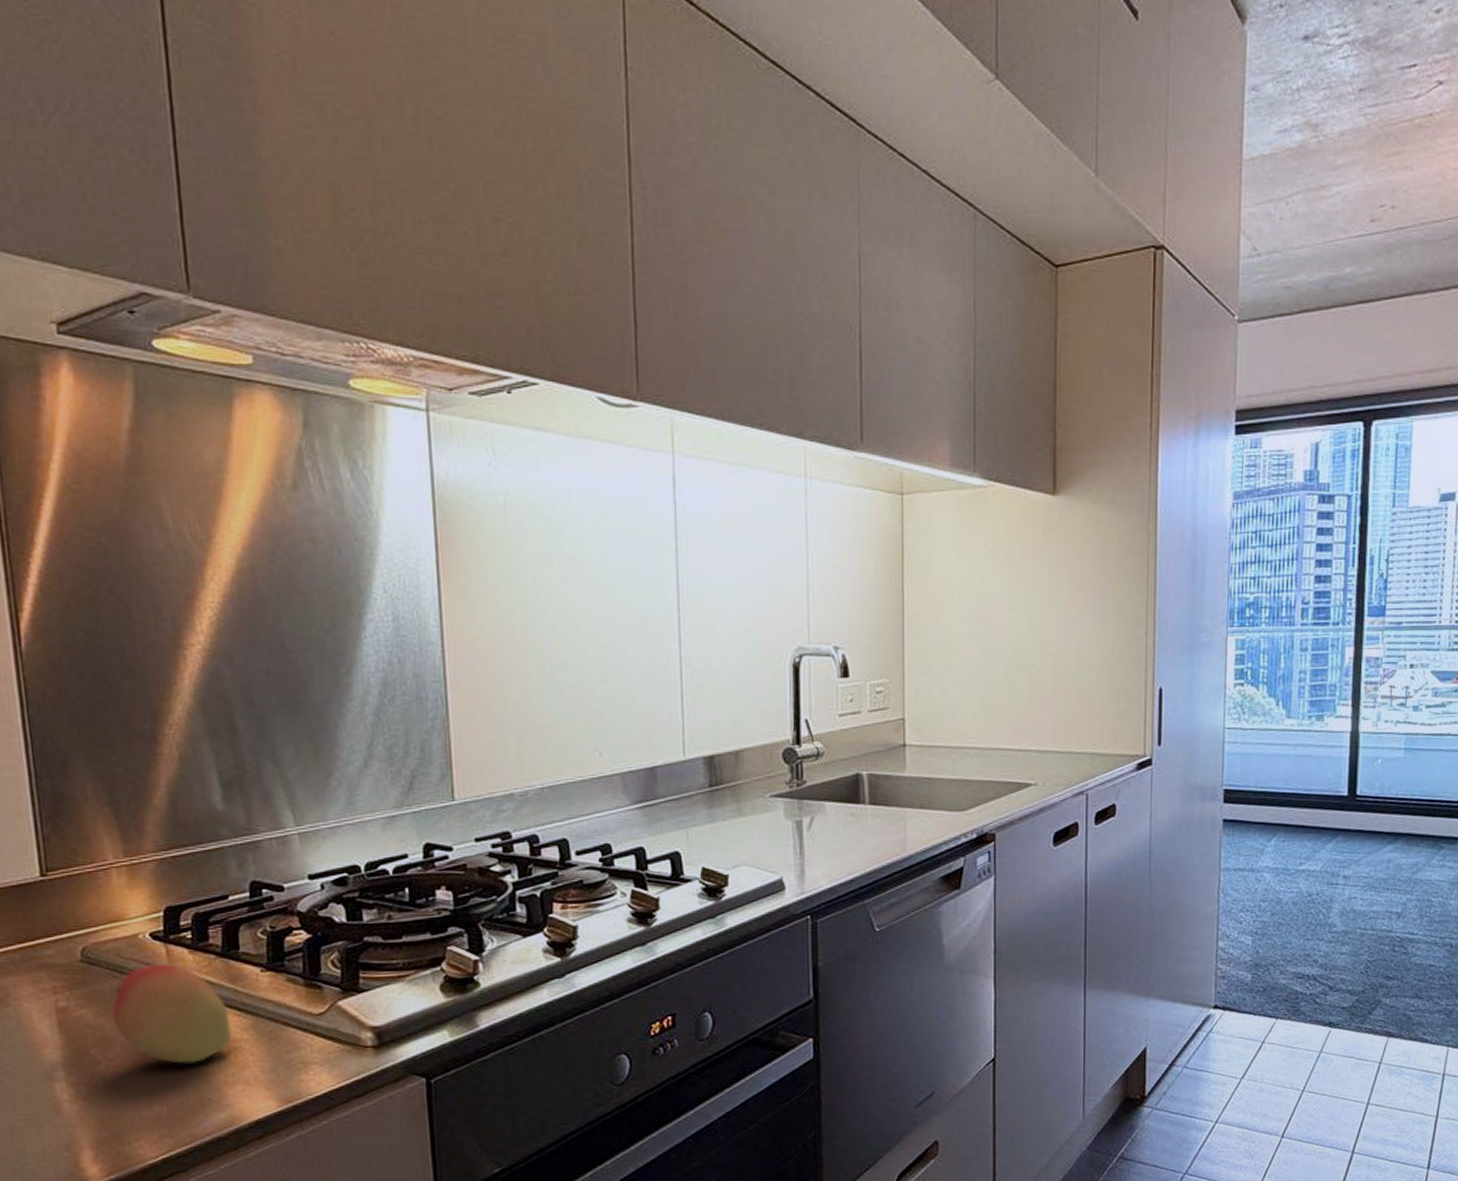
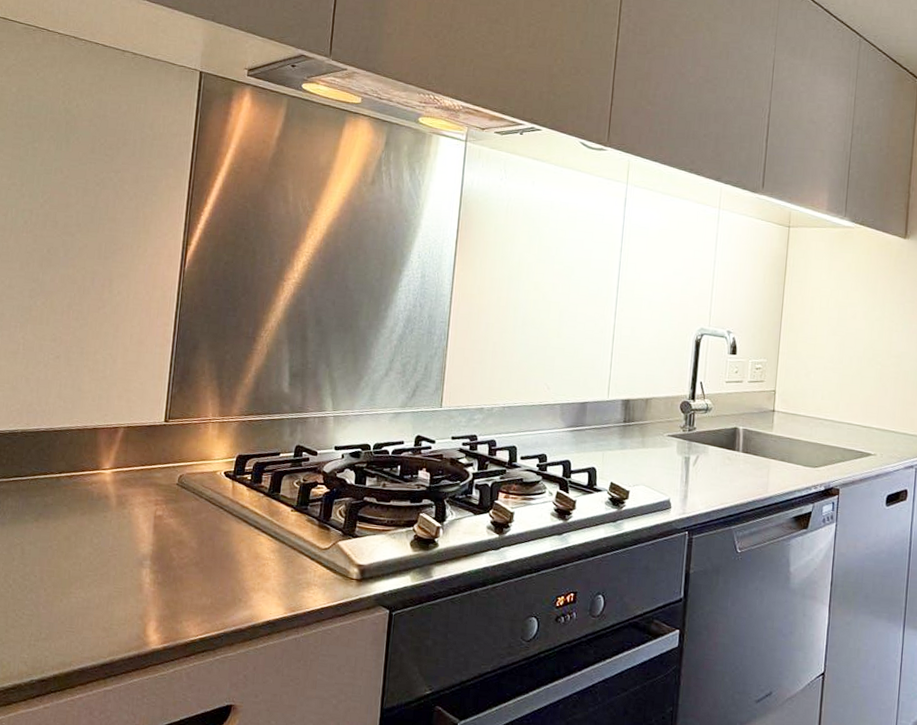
fruit: present [112,963,232,1064] -> none [189,494,265,571]

